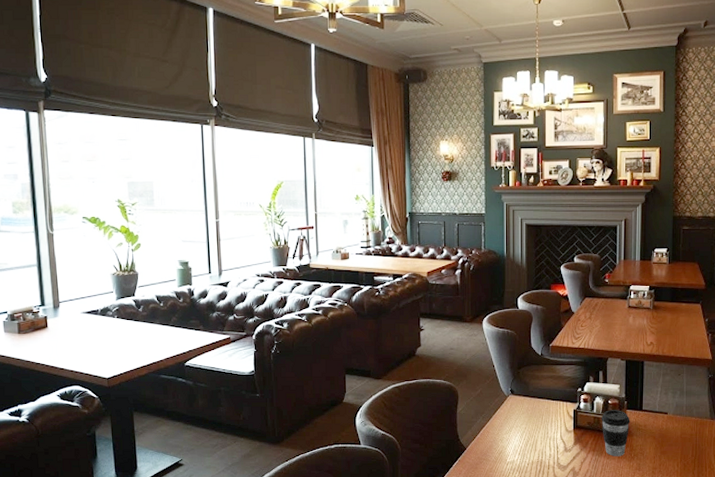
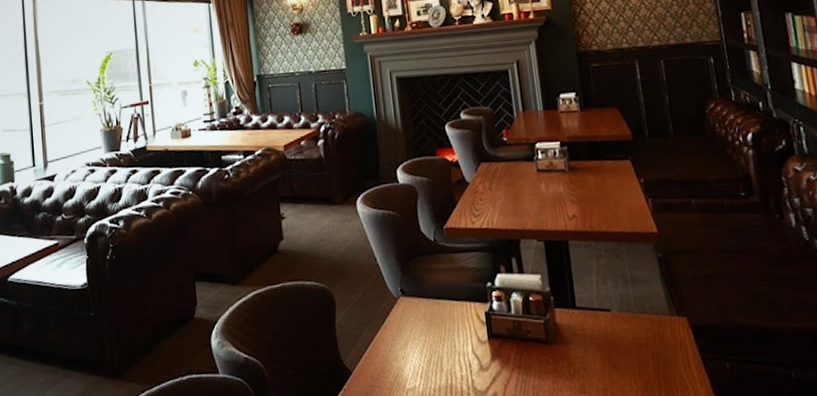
coffee cup: present [601,410,630,456] -> none [522,309,563,375]

